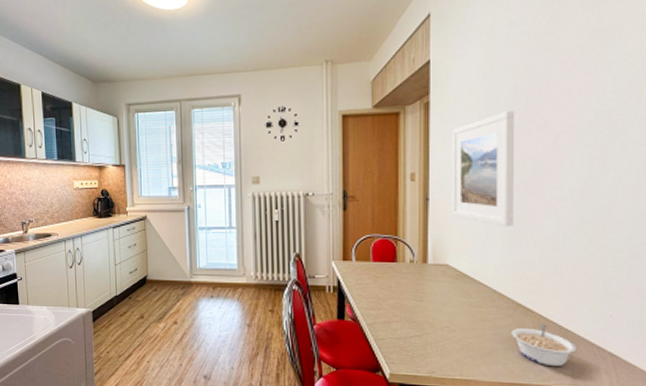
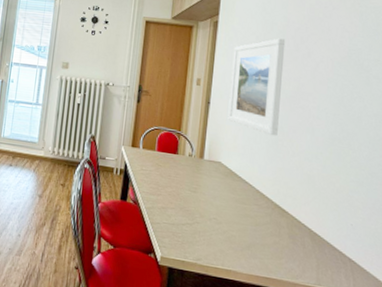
legume: present [511,323,577,367] -> none [269,225,323,267]

